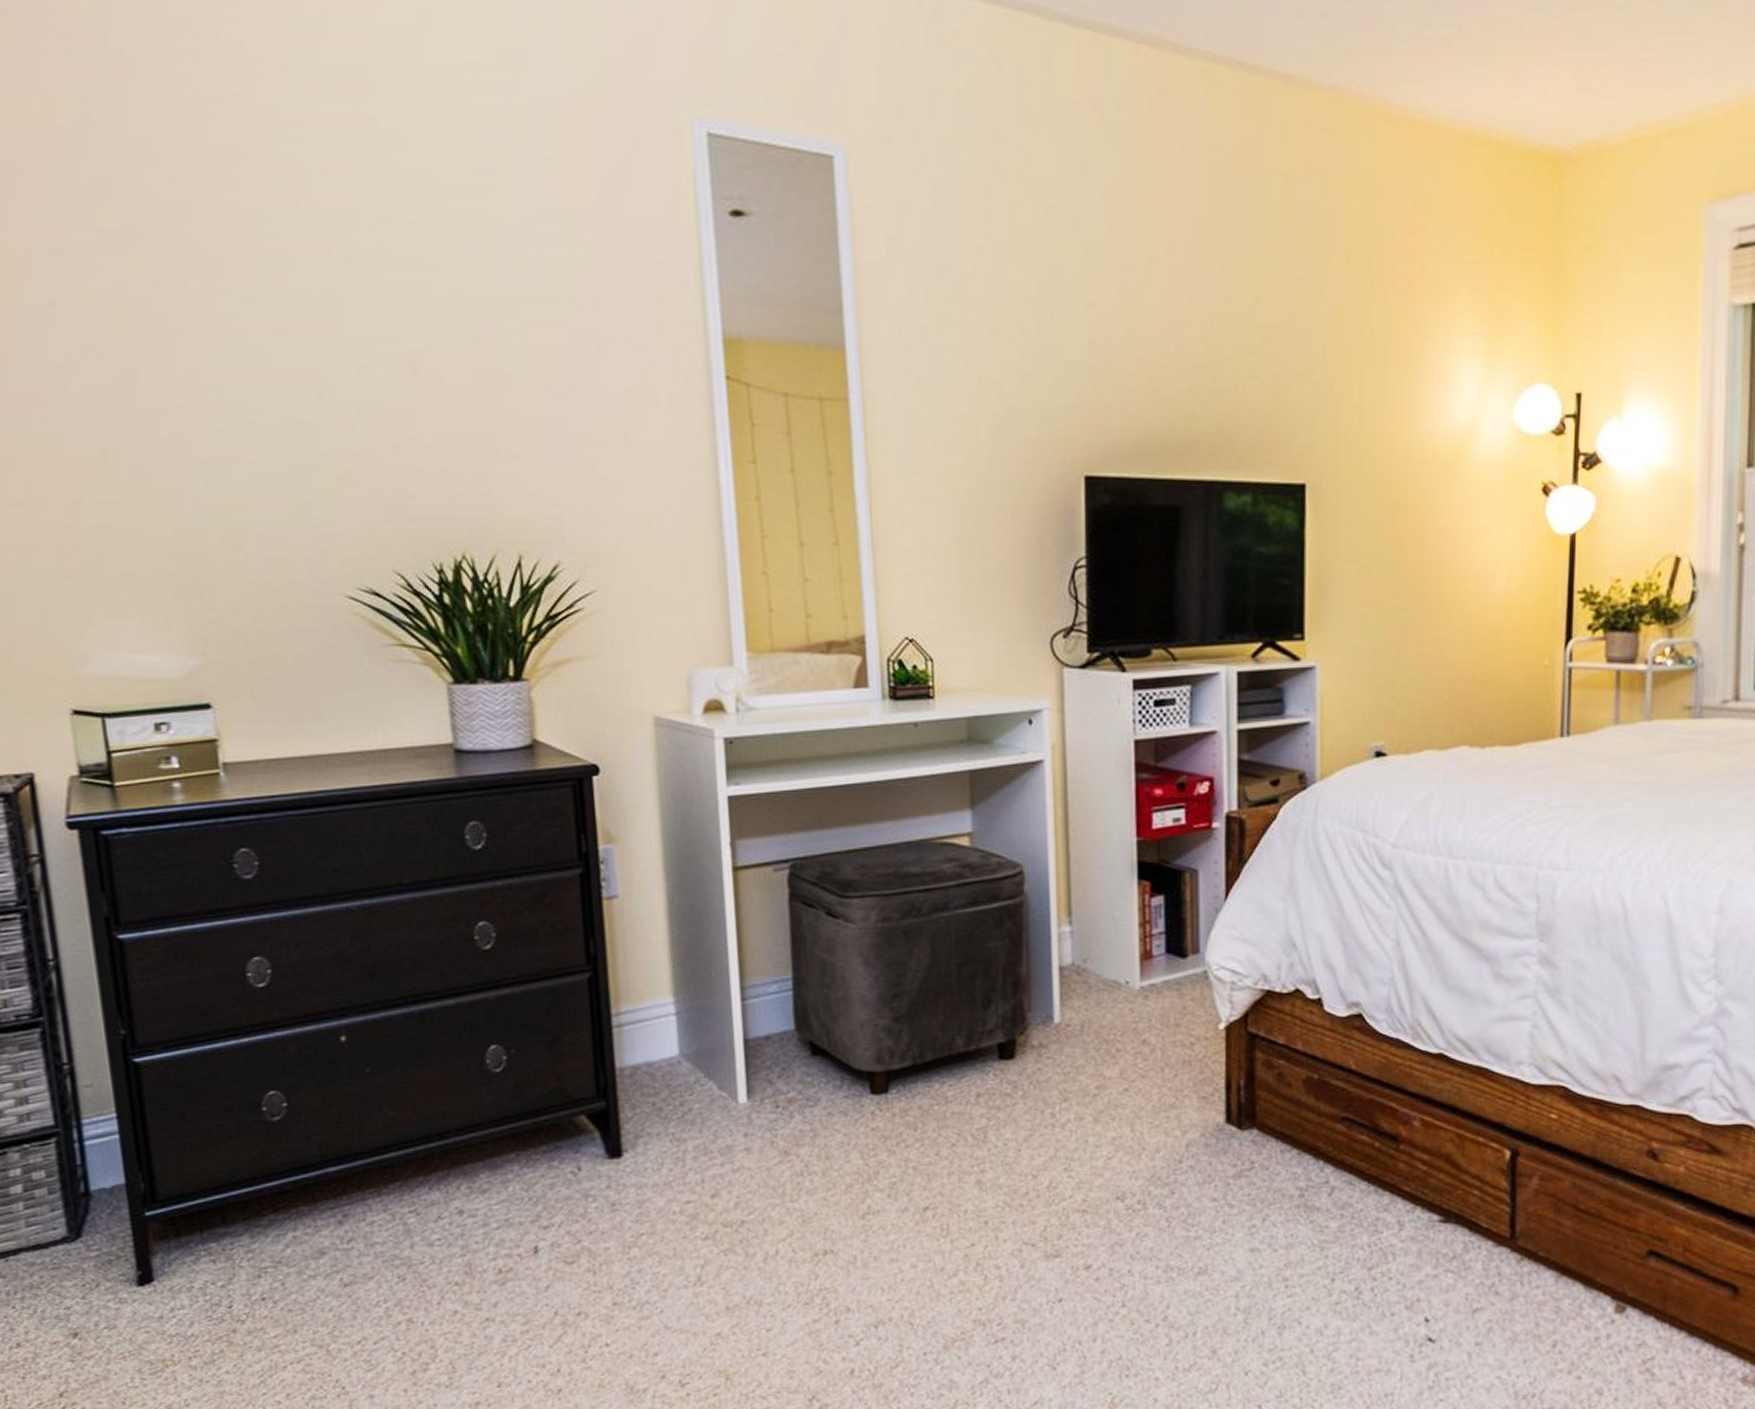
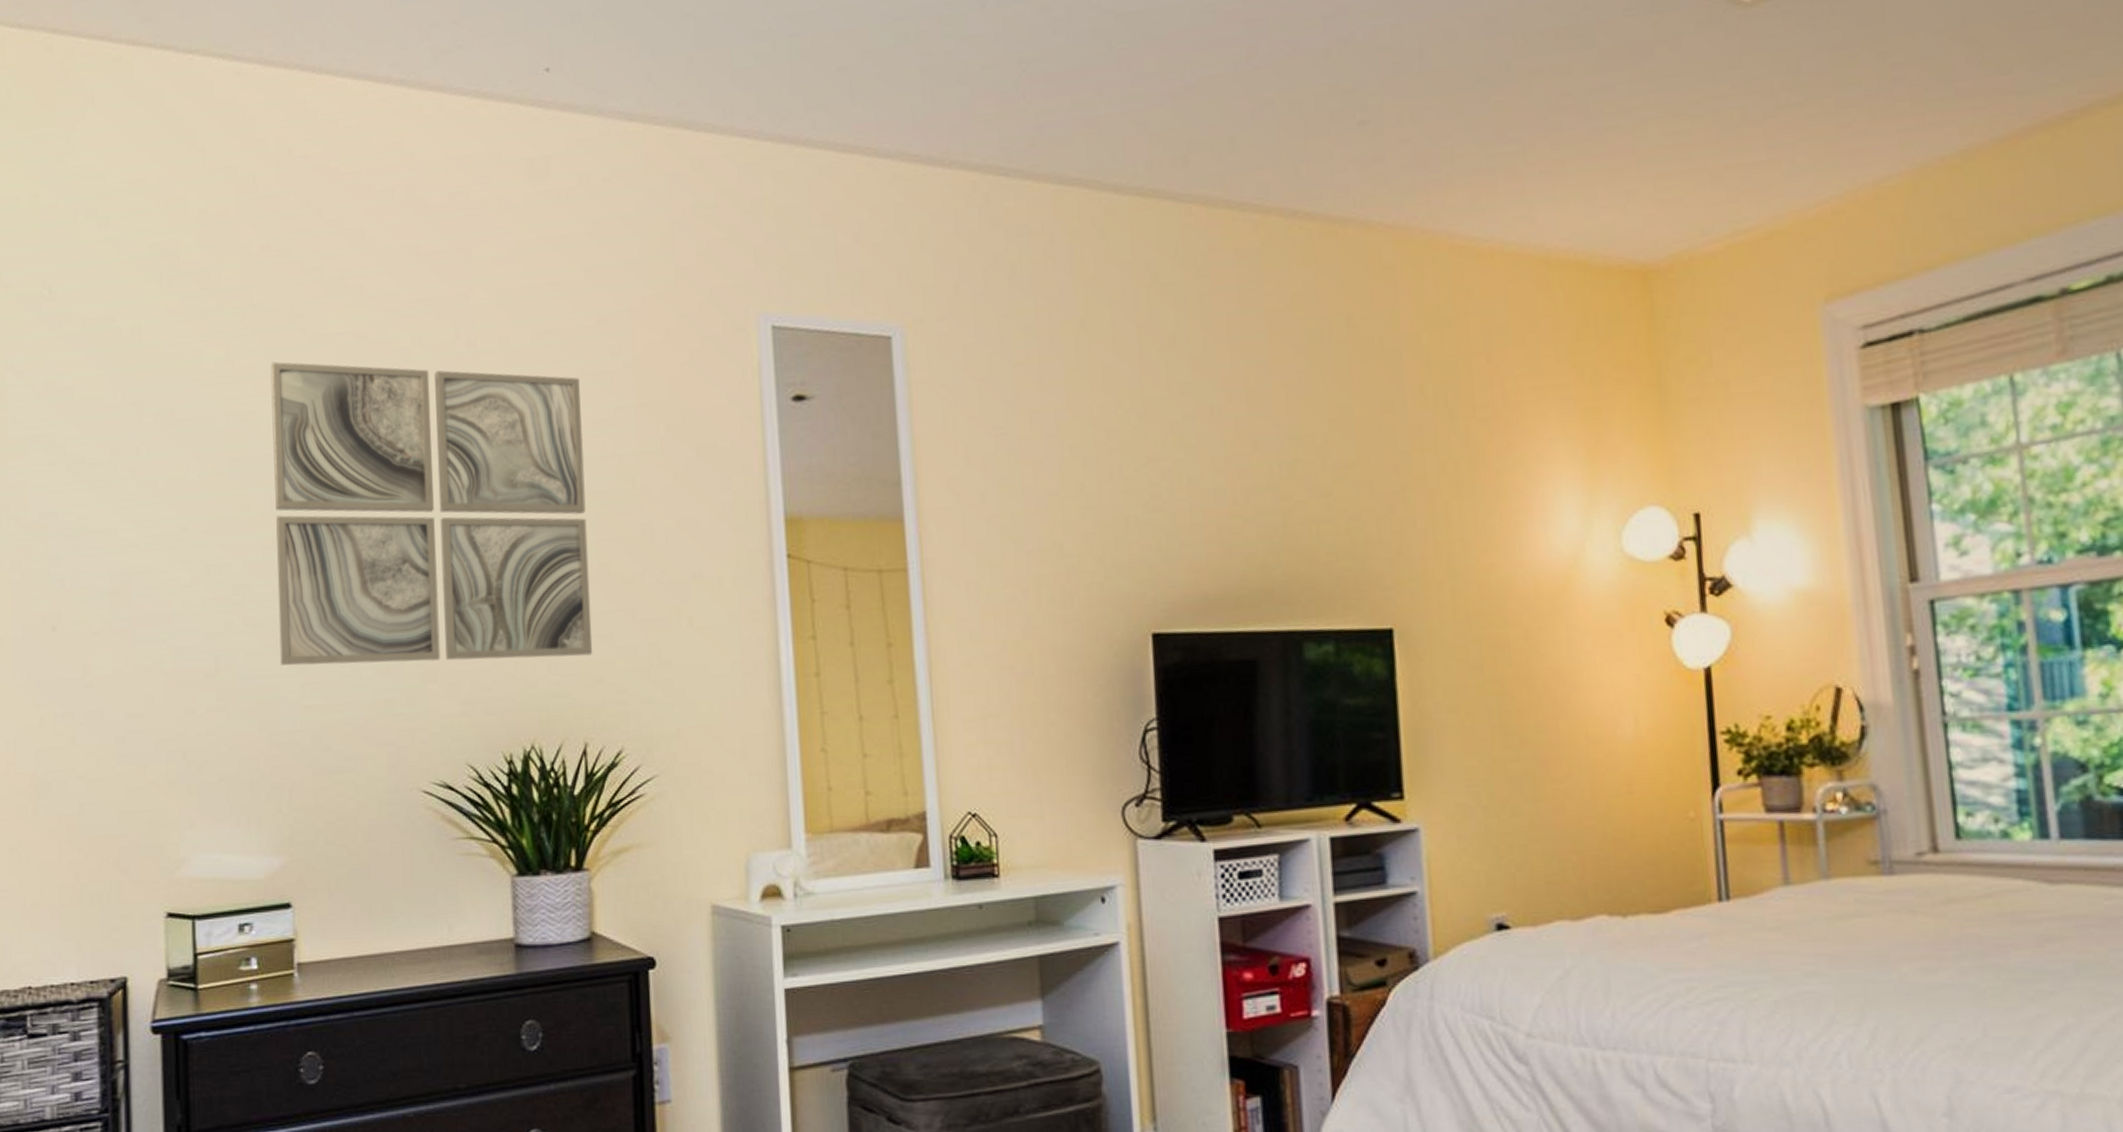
wall art: none [138,121,524,468] -> present [270,361,593,666]

